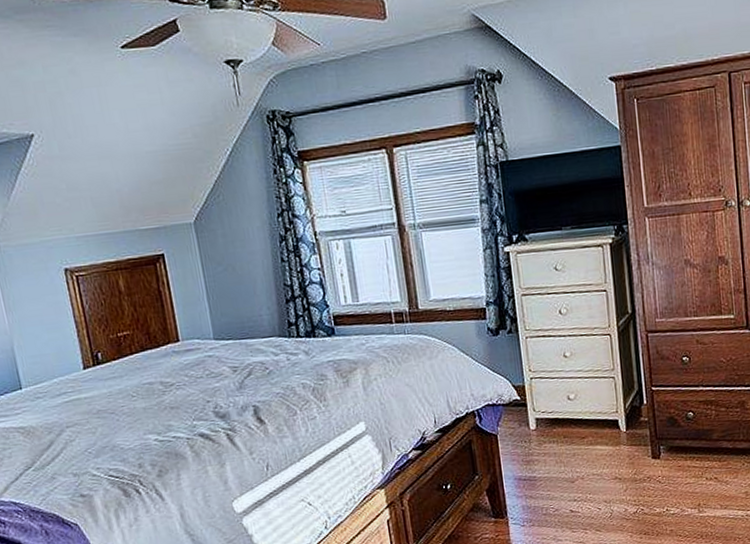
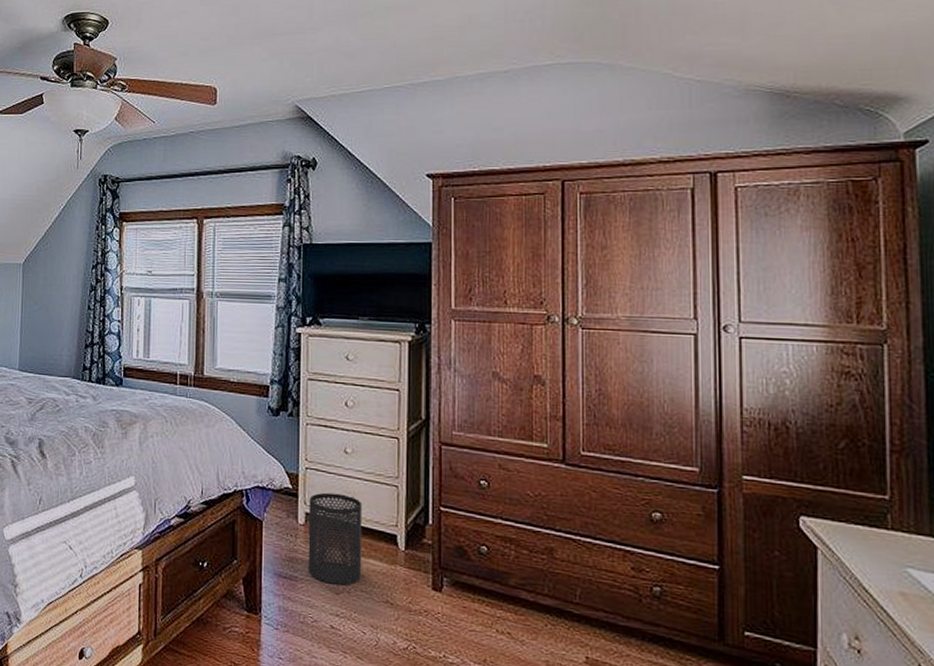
trash can: none [537,394,592,475] -> present [308,492,363,585]

